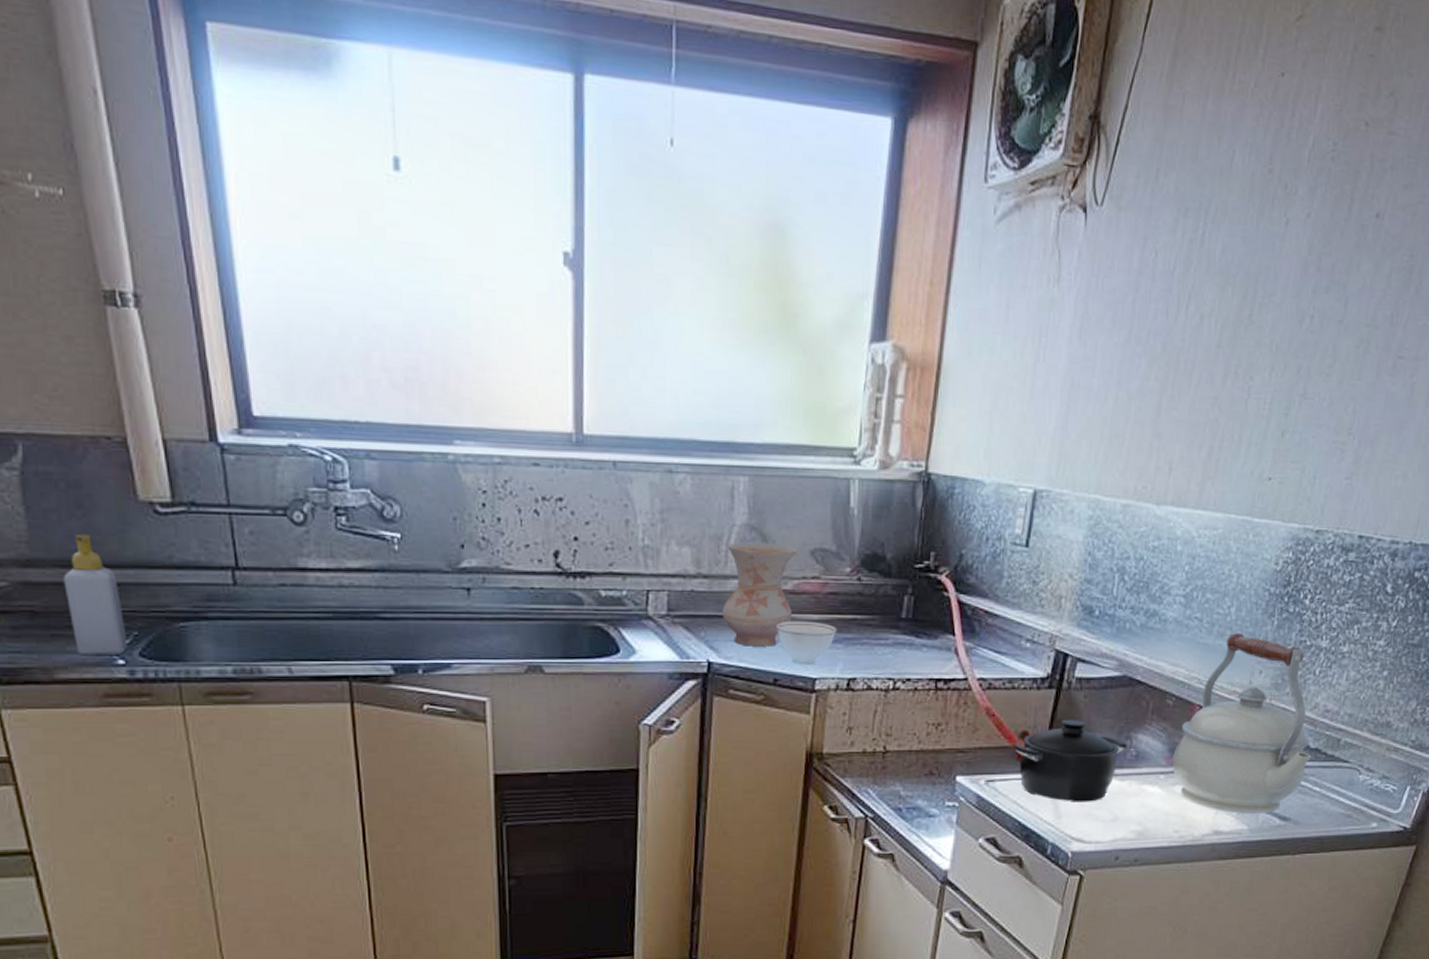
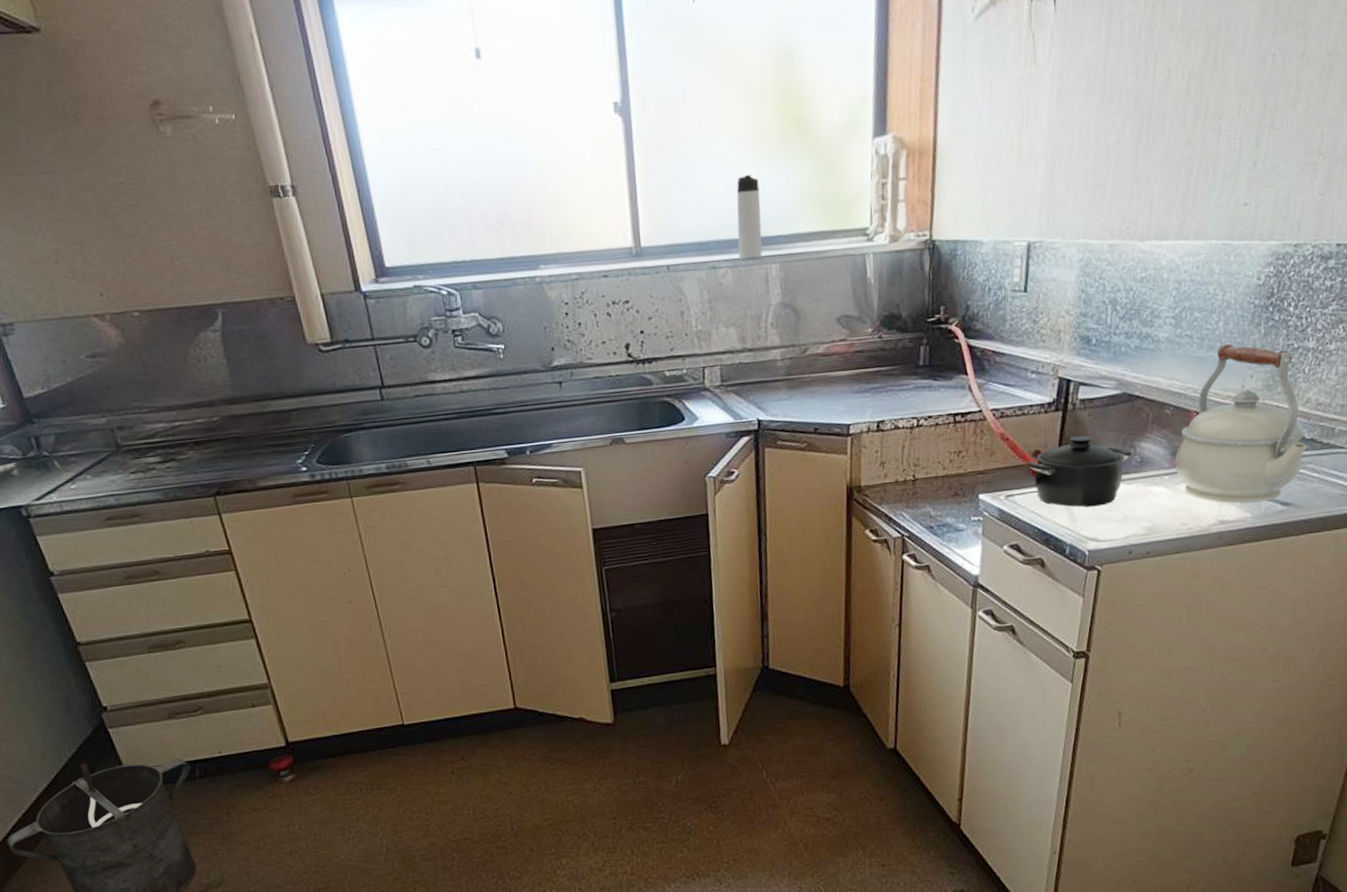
soap bottle: present [63,533,128,656] -> none [257,373,308,467]
thermos bottle: none [700,365,732,468] -> present [736,175,763,261]
ceramic jug: present [723,541,798,647] -> none [766,315,826,404]
bowl: present [775,620,837,665] -> none [812,377,865,414]

